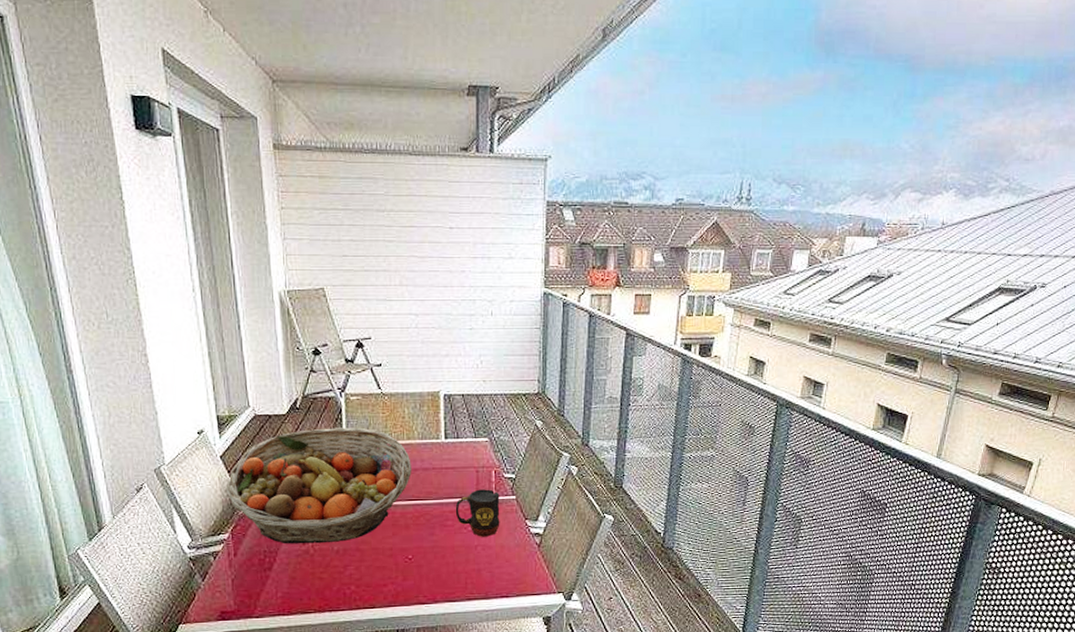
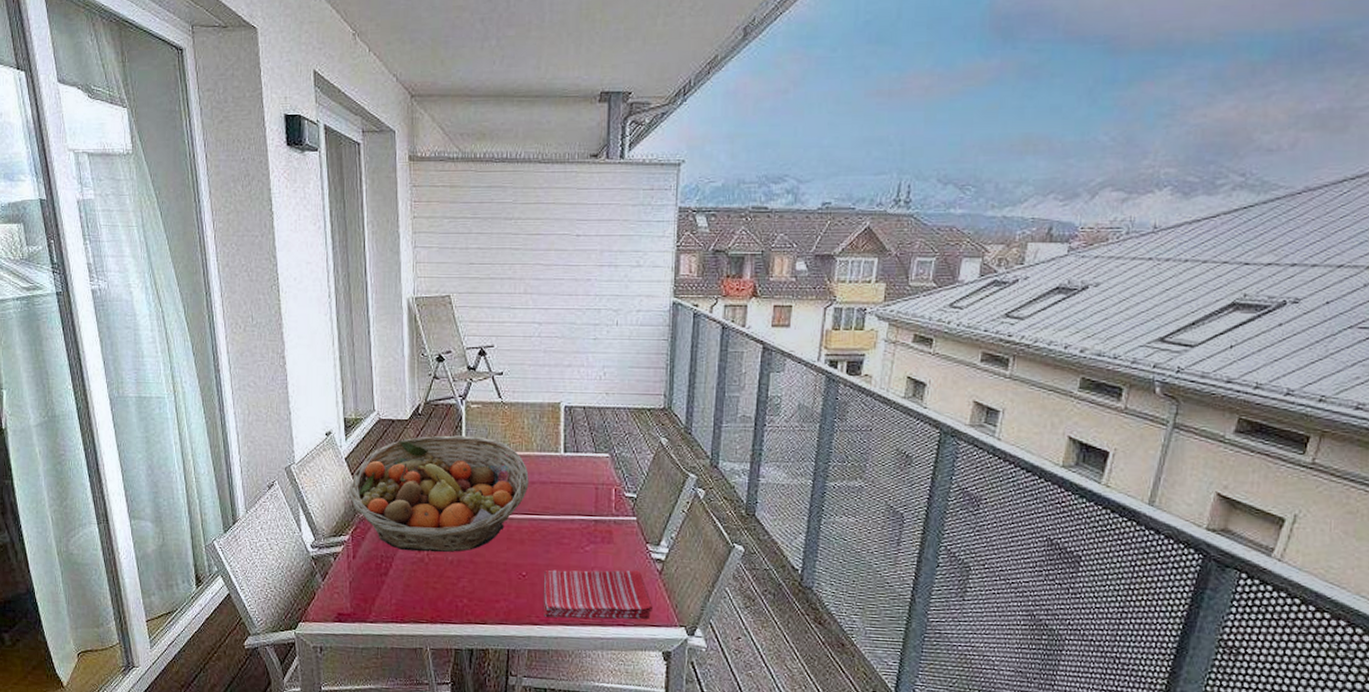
dish towel: none [430,545,534,596] -> present [544,569,654,620]
mug: present [455,489,500,537] -> none [572,507,620,559]

